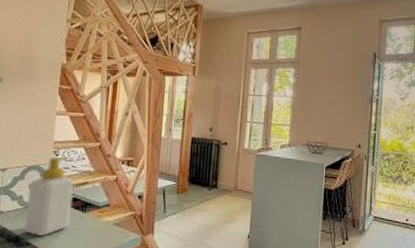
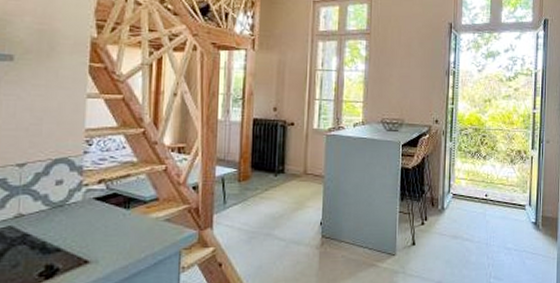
soap bottle: present [24,156,74,236] -> none [52,146,113,240]

